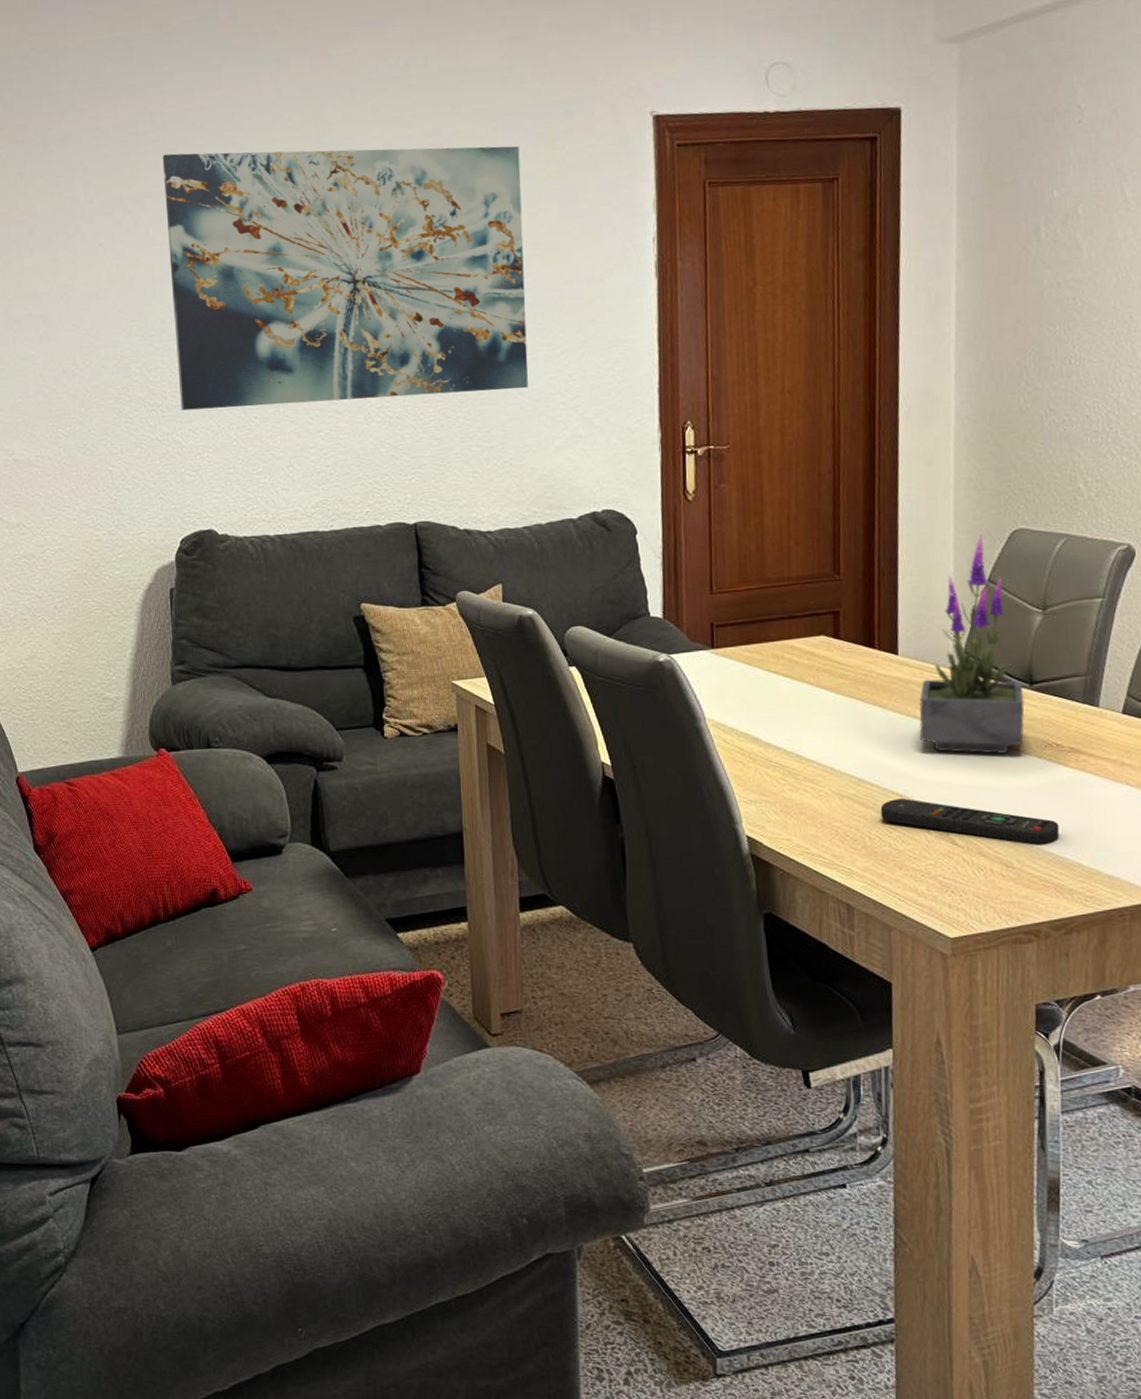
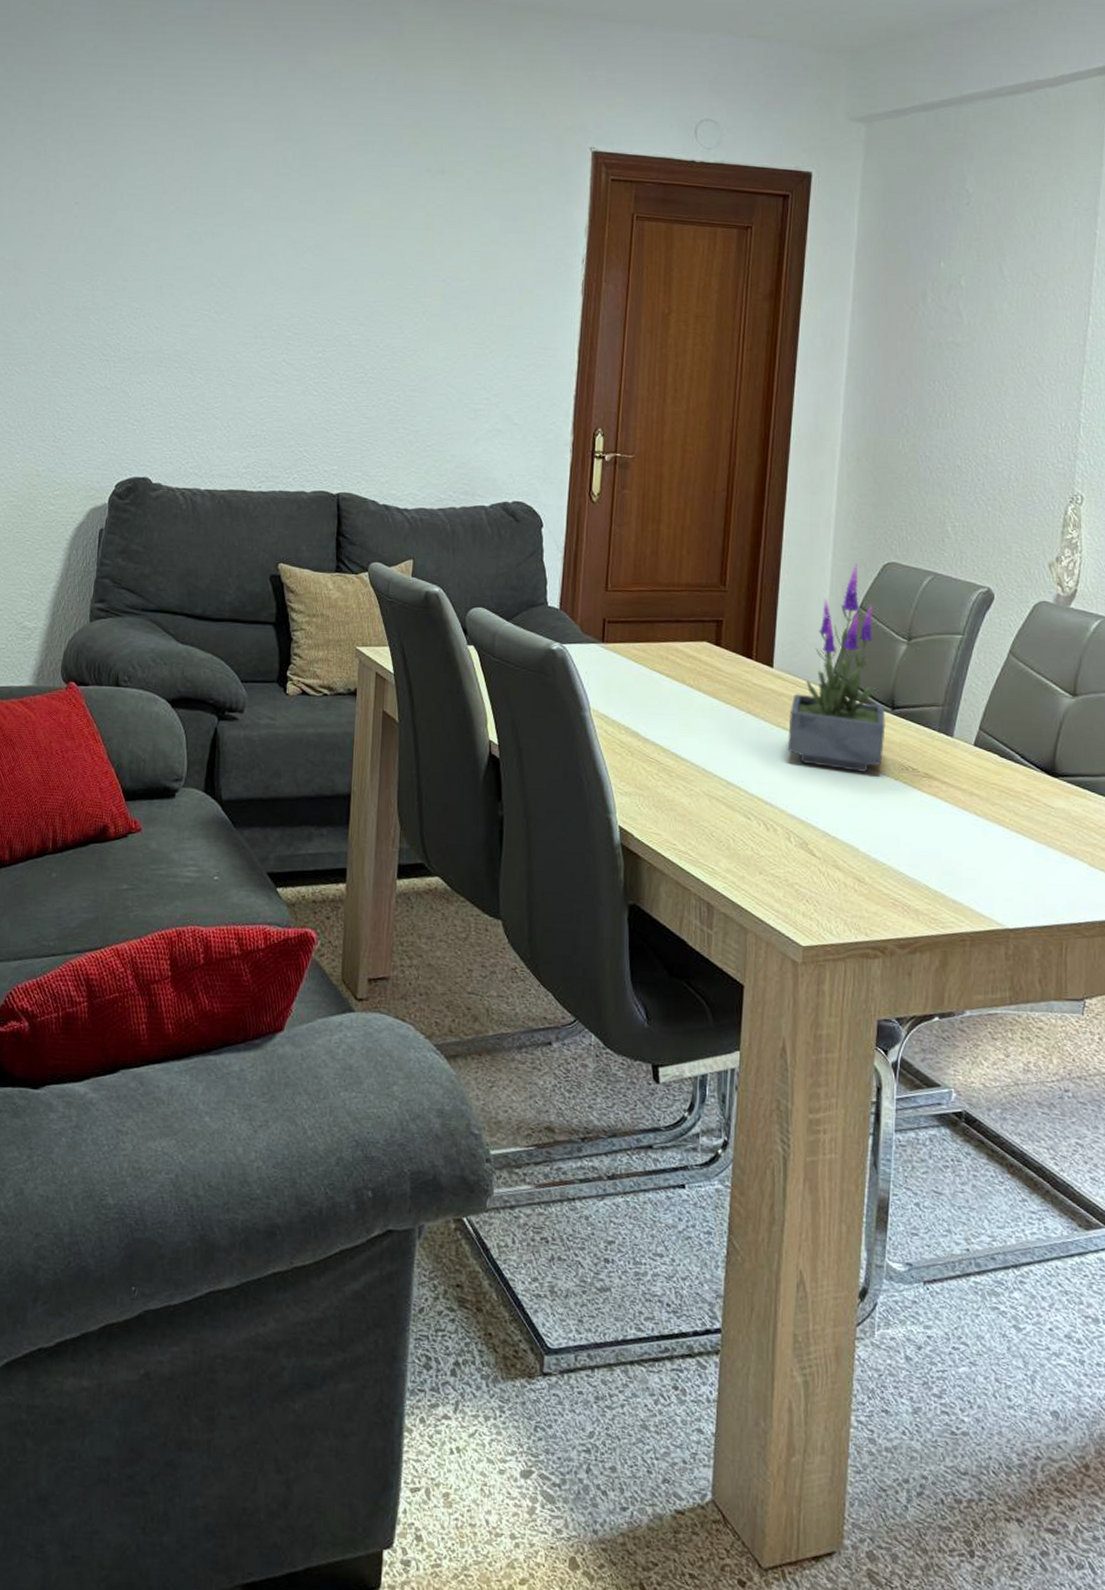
wall art: present [162,146,528,411] -> none [132,130,470,381]
remote control: present [880,798,1060,845] -> none [746,805,910,864]

